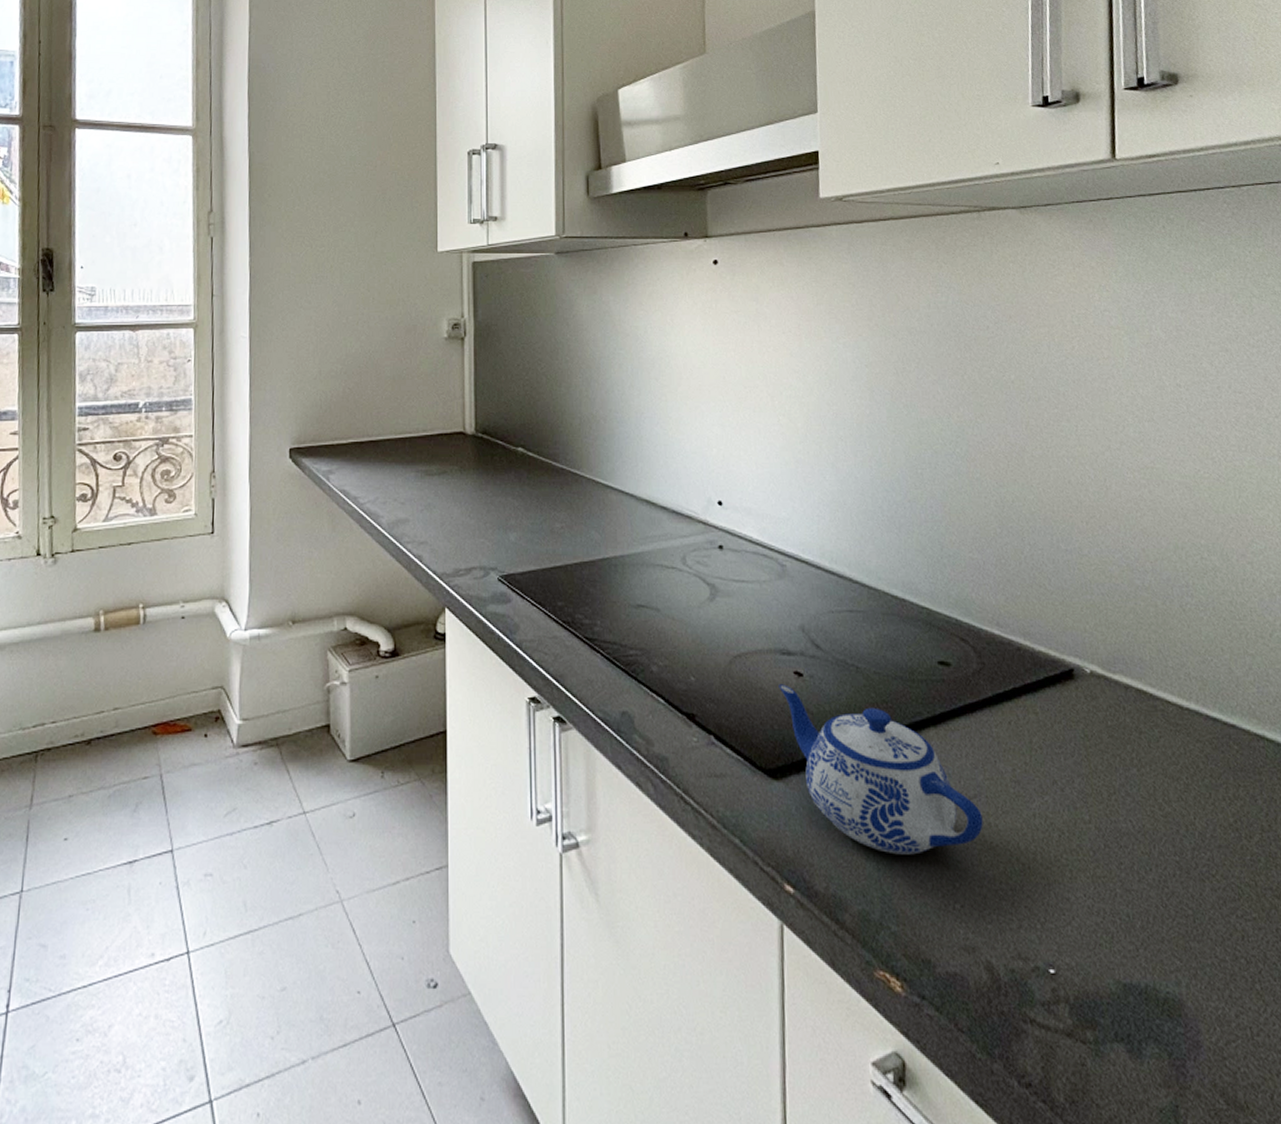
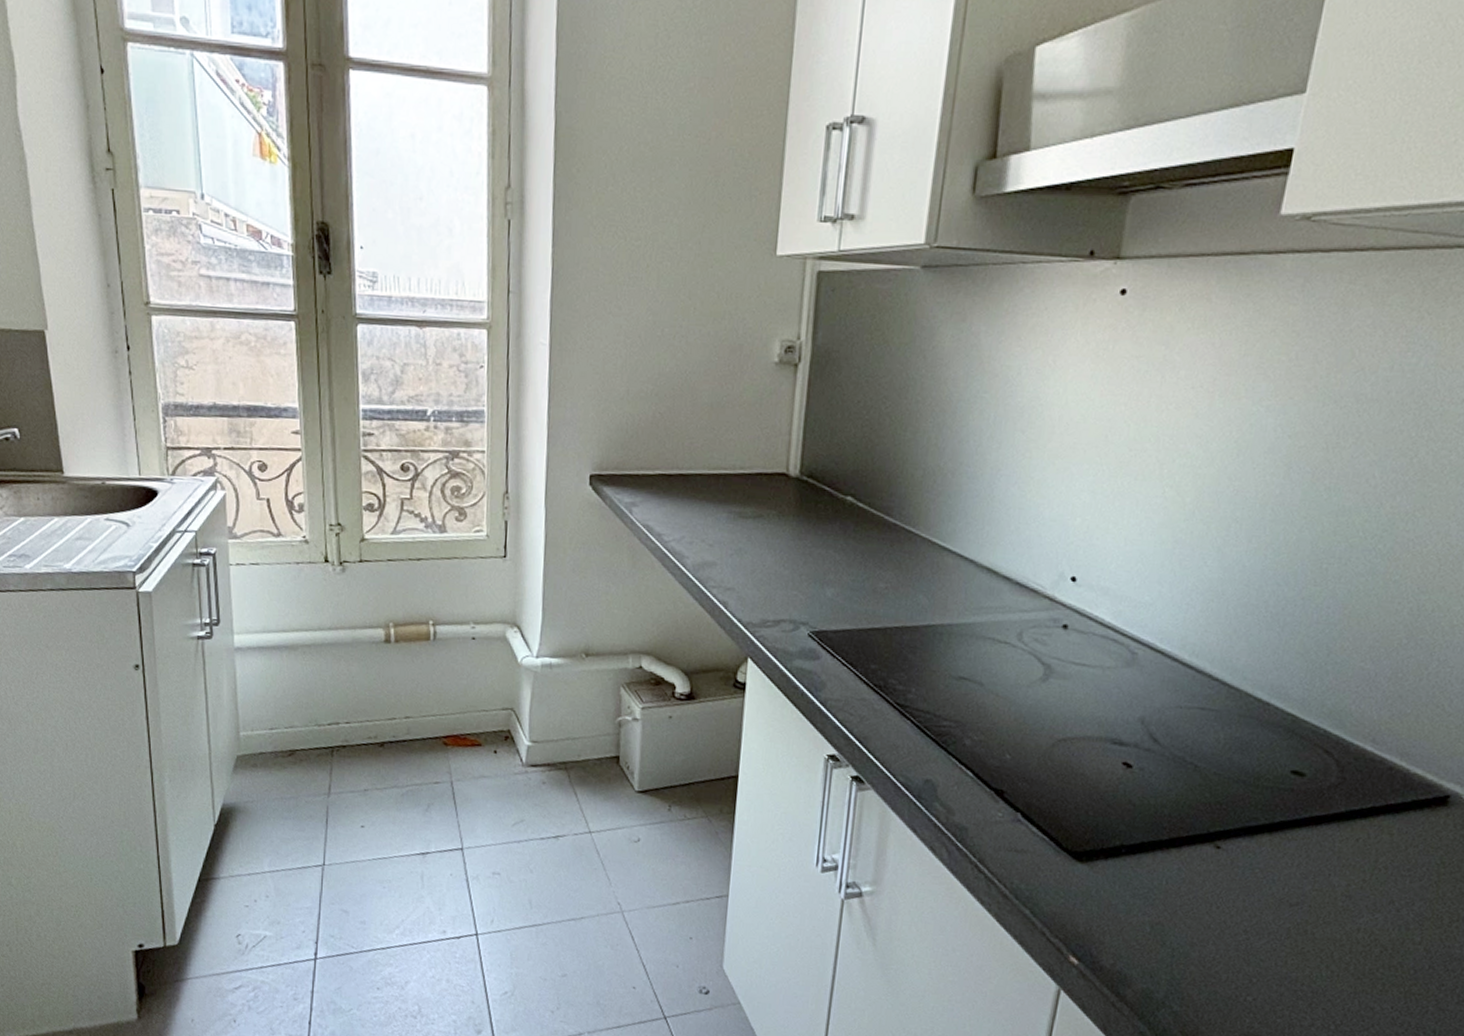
teapot: present [778,684,983,855] -> none [1102,772,1300,948]

